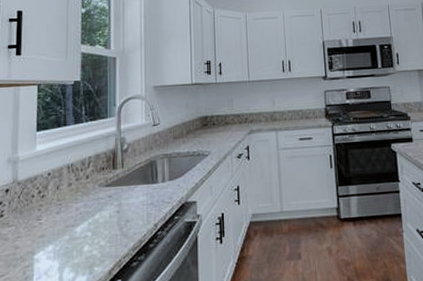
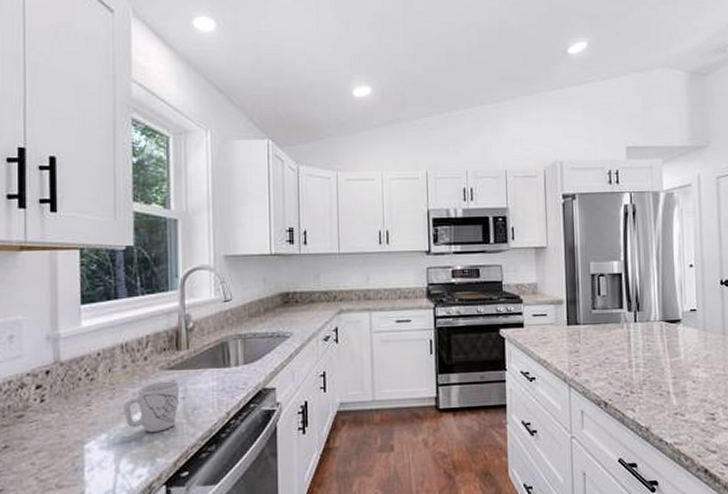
mug: none [67,196,115,243] -> present [123,381,180,432]

